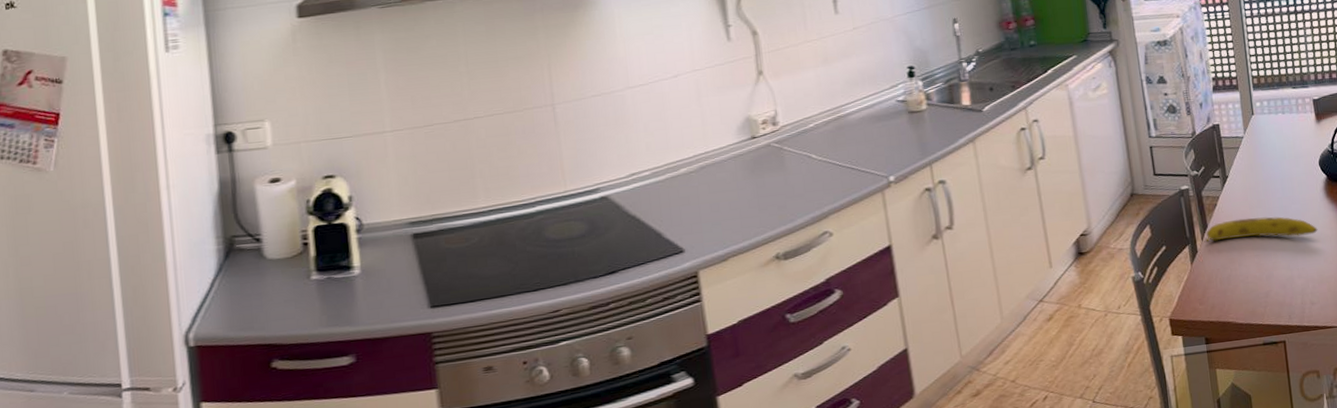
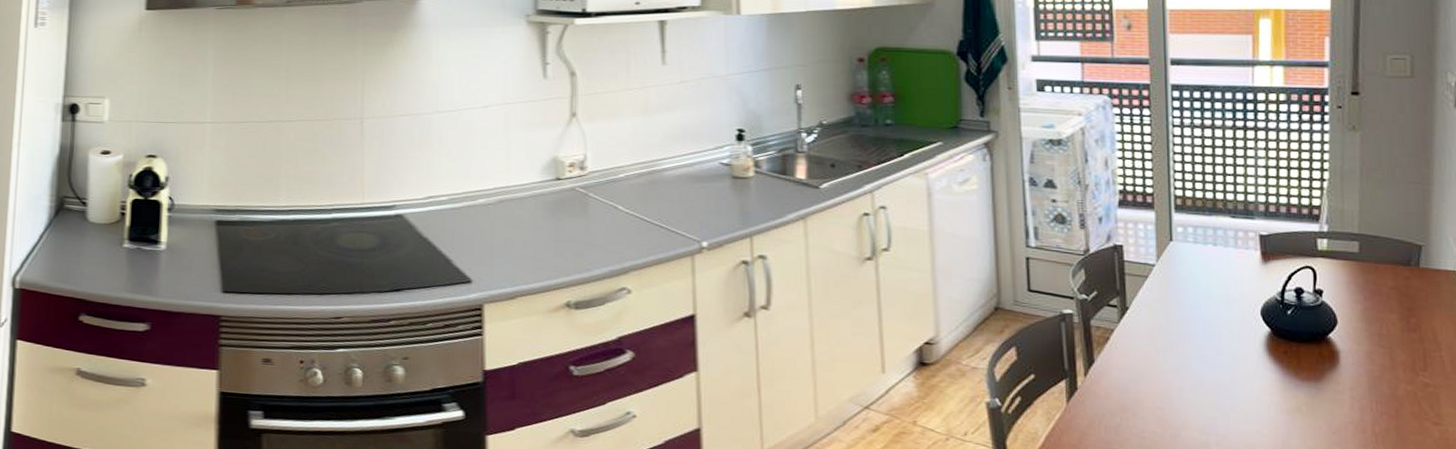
fruit: present [1205,216,1318,243] -> none [1089,360,1251,397]

